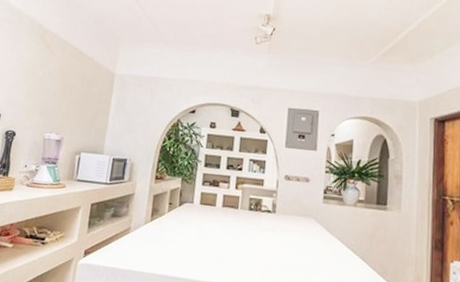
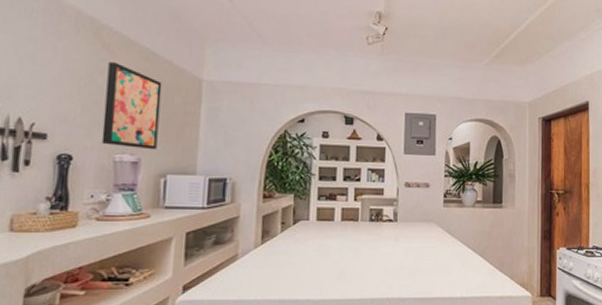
wall art: none [36,59,85,131] -> present [101,62,162,150]

